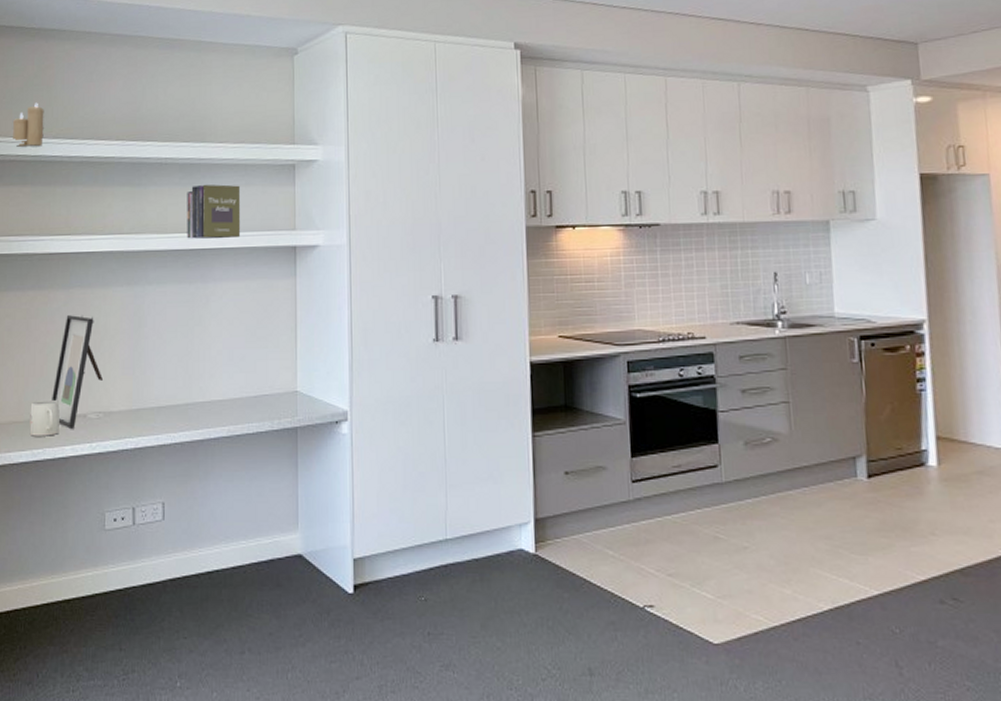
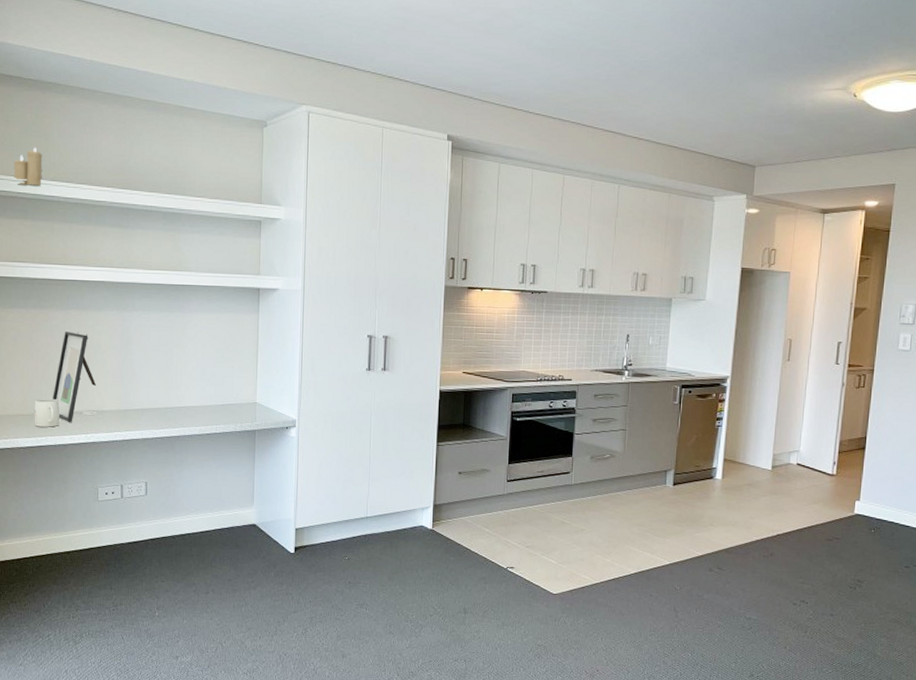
books: present [187,184,241,239] -> none [168,232,215,278]

